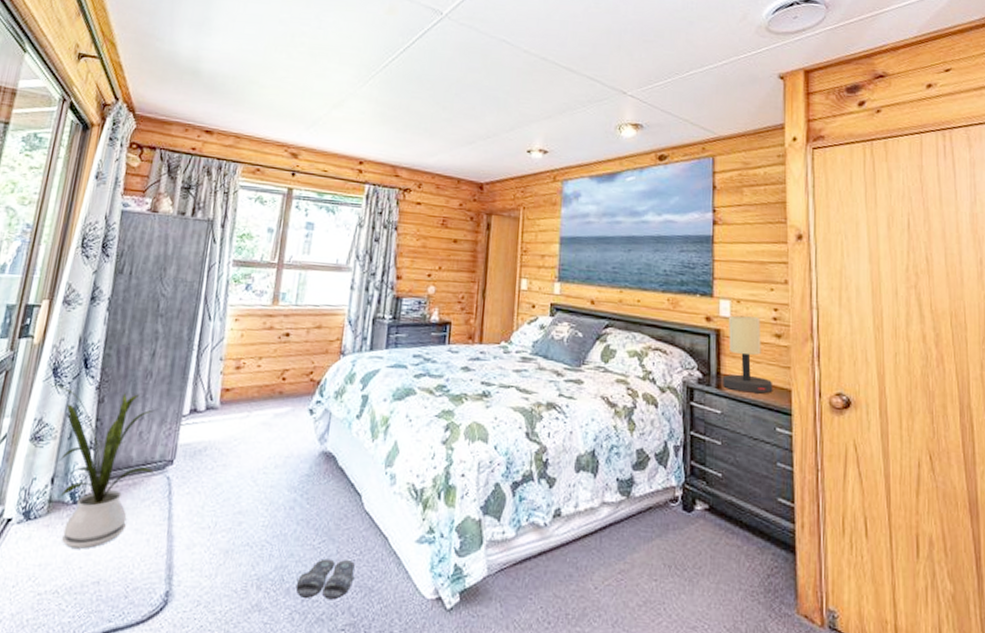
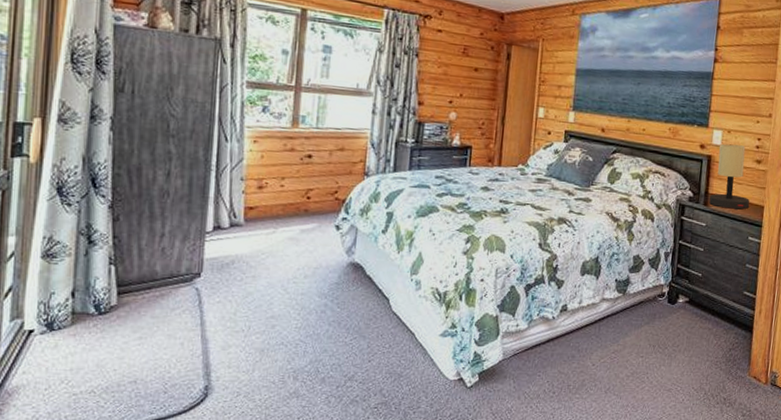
house plant: present [50,385,155,549] -> none [56,204,183,354]
slippers: present [296,558,355,600] -> none [330,352,385,385]

